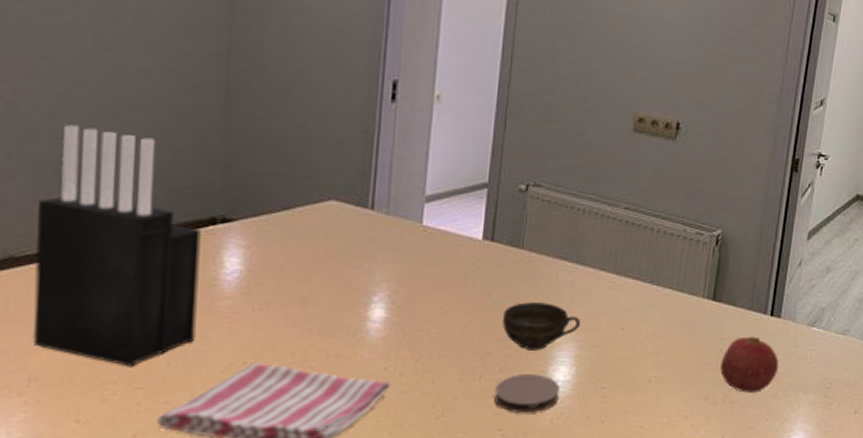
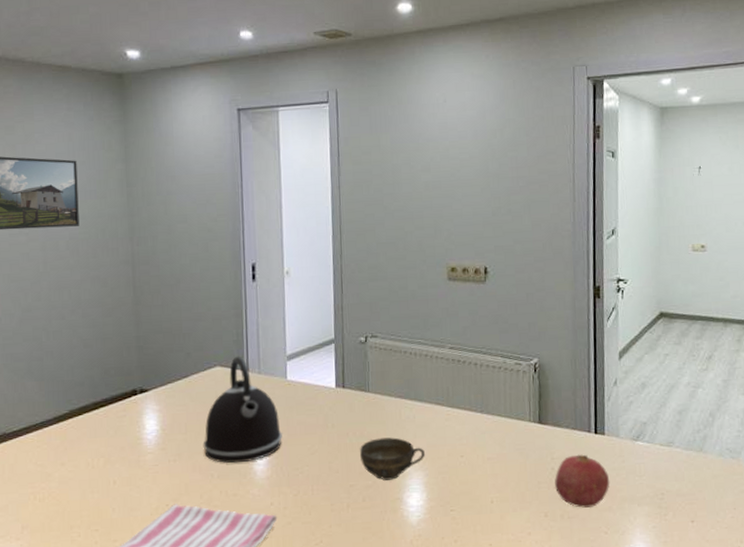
knife block: present [32,124,201,367] -> none [18,329,131,513]
kettle: none [301,190,408,319] -> present [203,356,282,464]
coaster: present [494,374,559,413] -> none [361,501,415,537]

